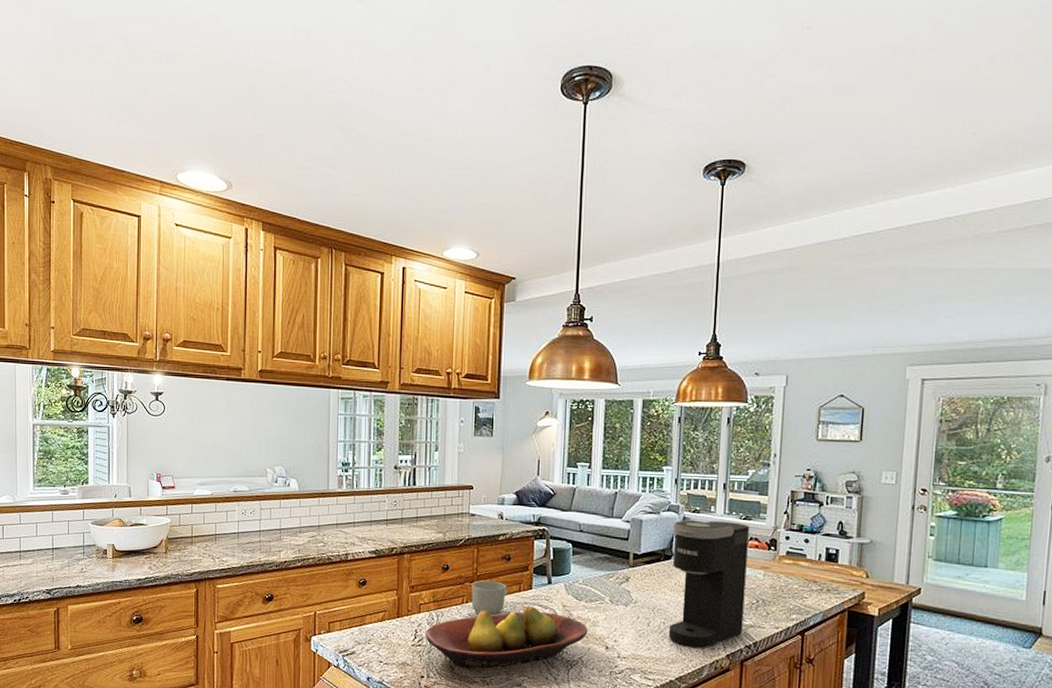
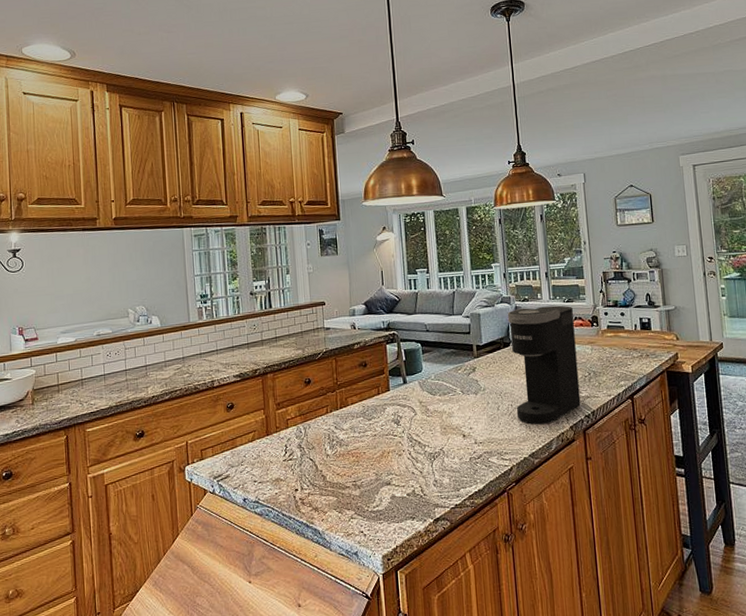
fruit bowl: present [425,606,588,669] -> none [294,406,445,476]
mug: present [471,580,509,616] -> none [334,388,369,422]

